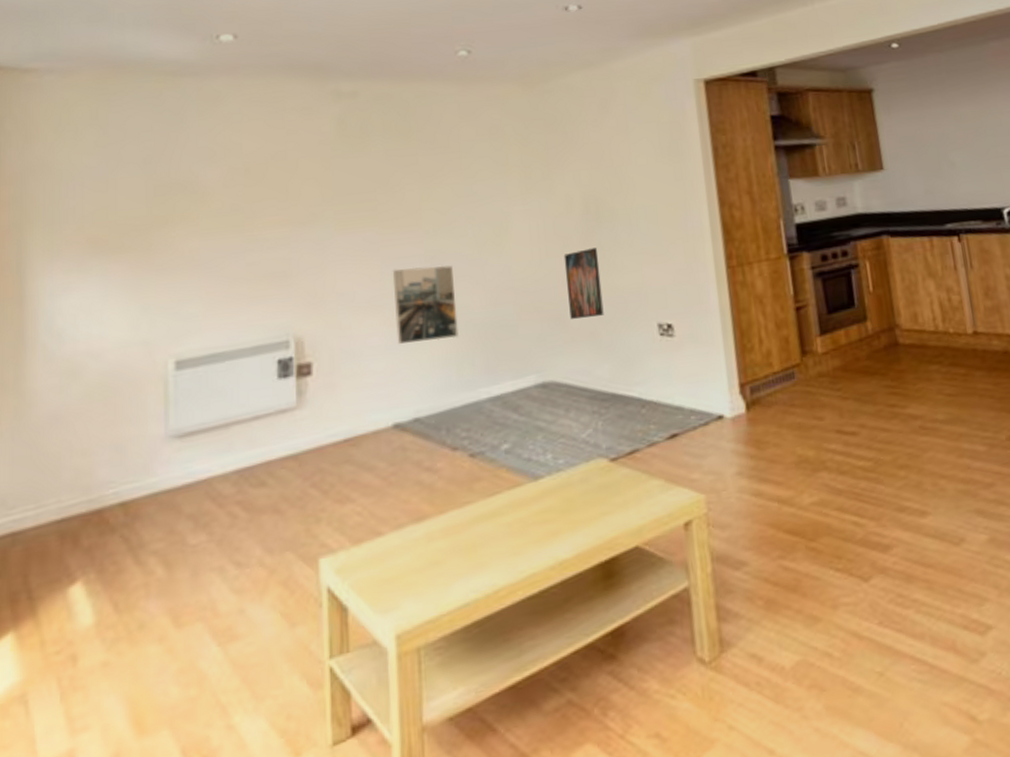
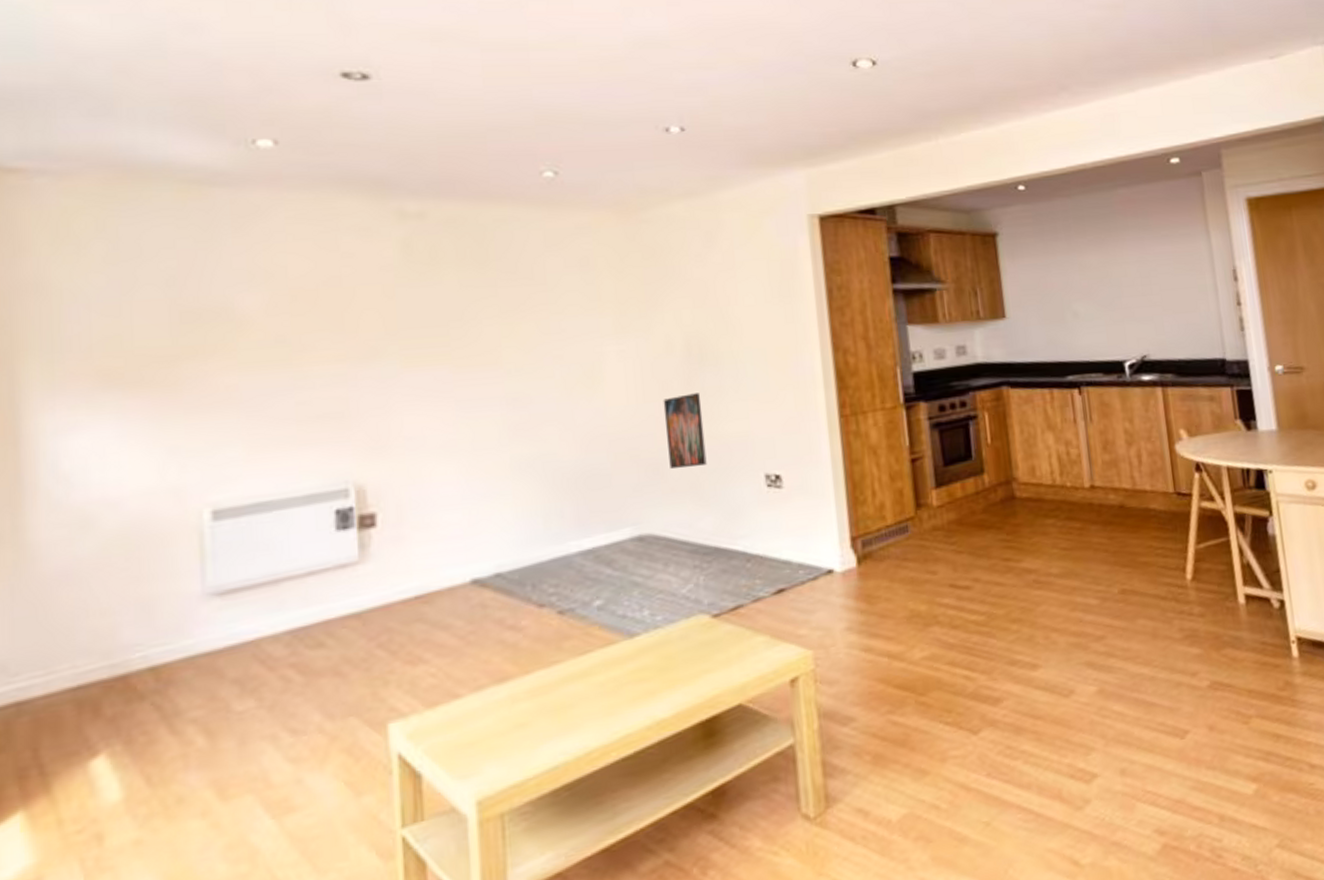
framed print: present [392,265,459,345] -> none [468,408,545,495]

